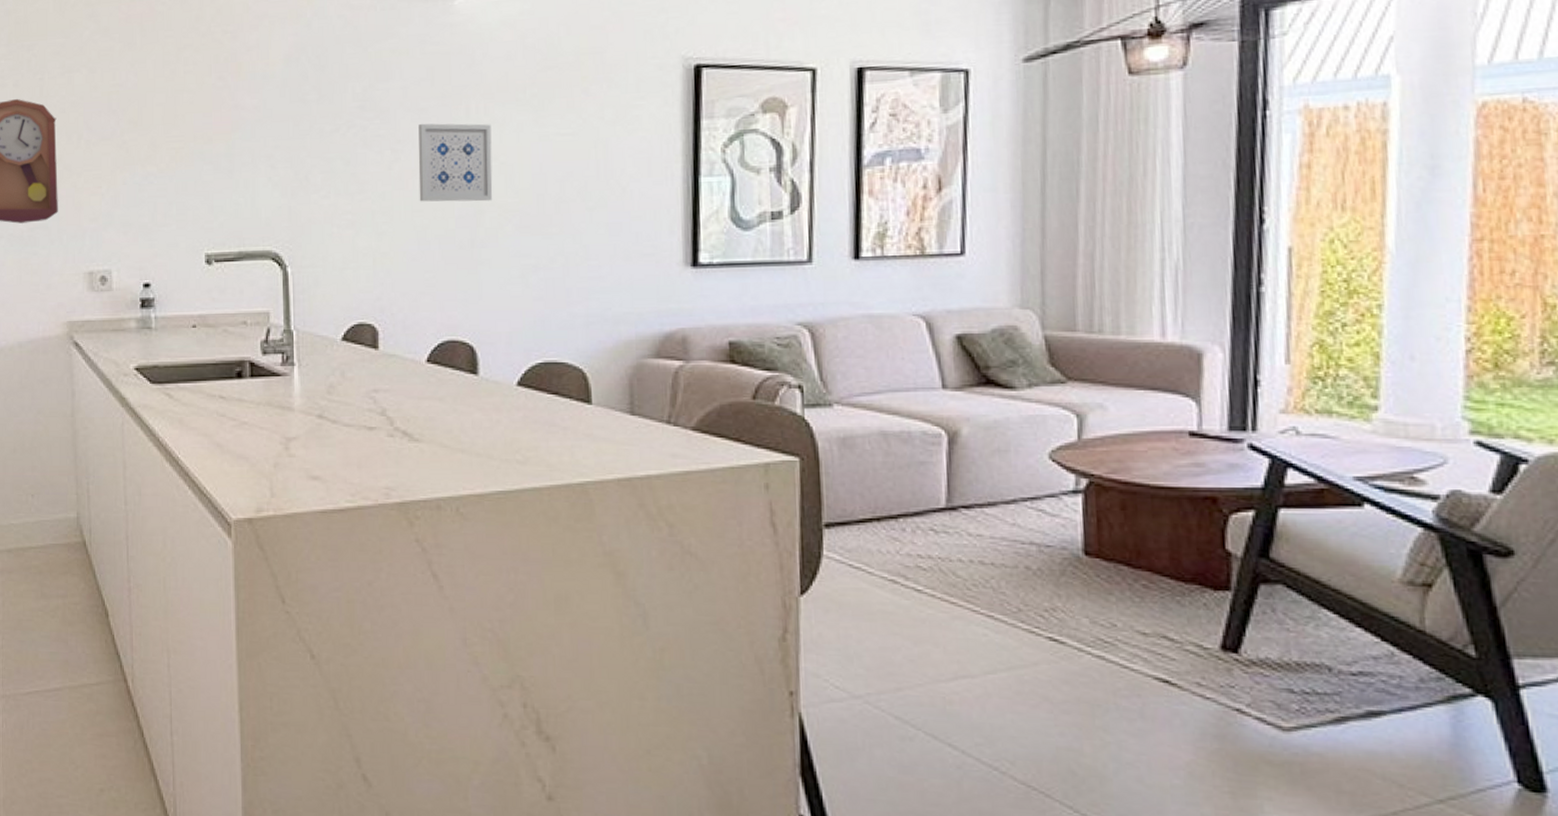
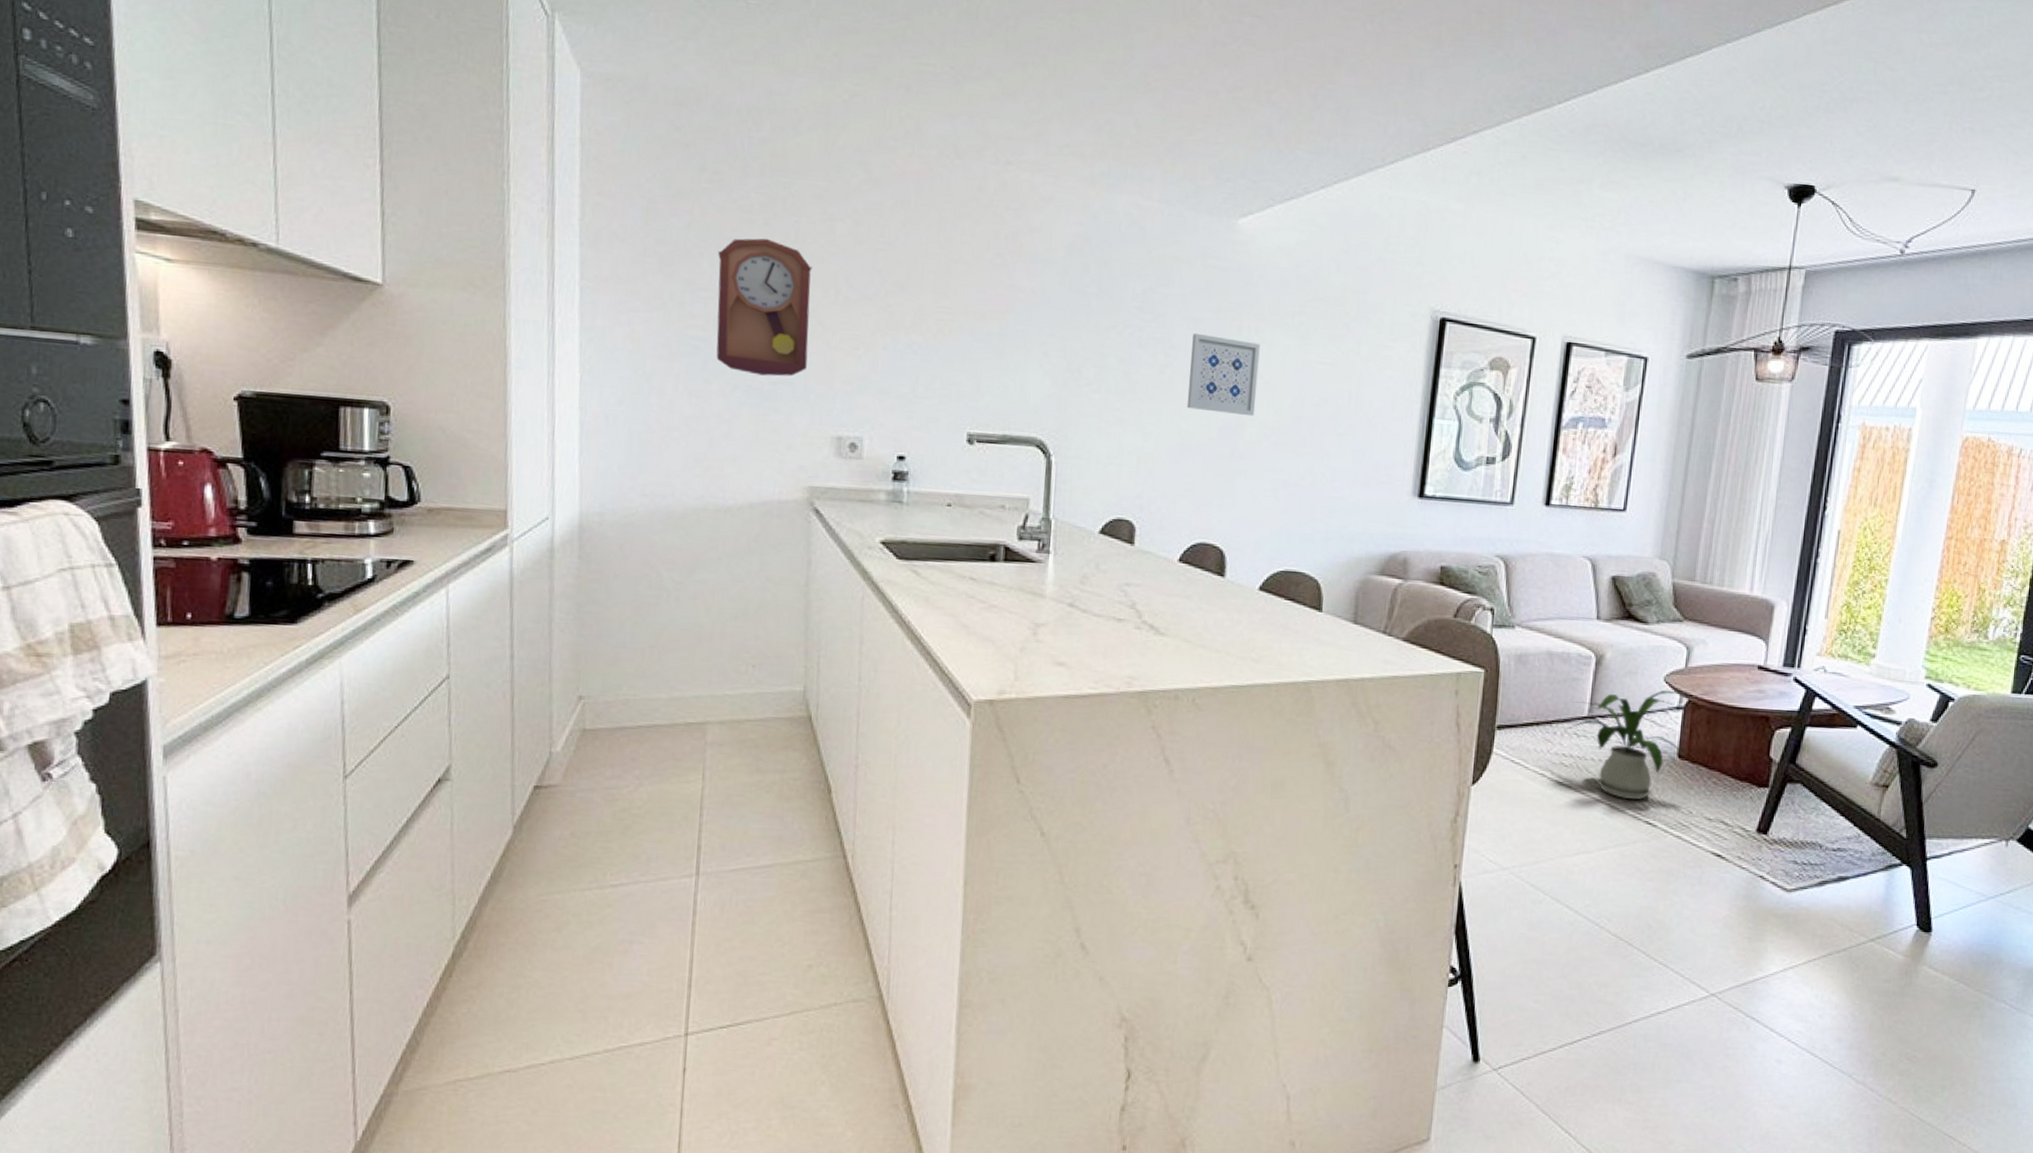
house plant: none [915,469,1106,610] -> present [1564,690,1692,800]

